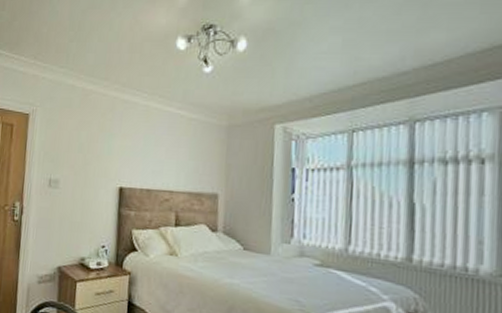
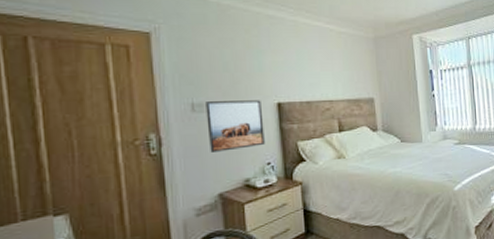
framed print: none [57,179,105,228] -> present [206,100,265,152]

